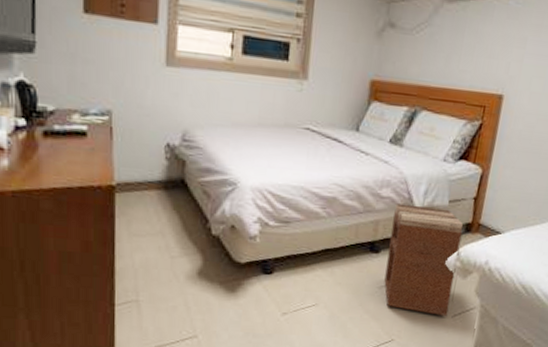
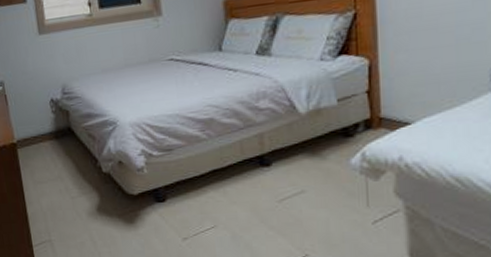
nightstand: present [384,203,463,316] -> none [277,109,366,224]

